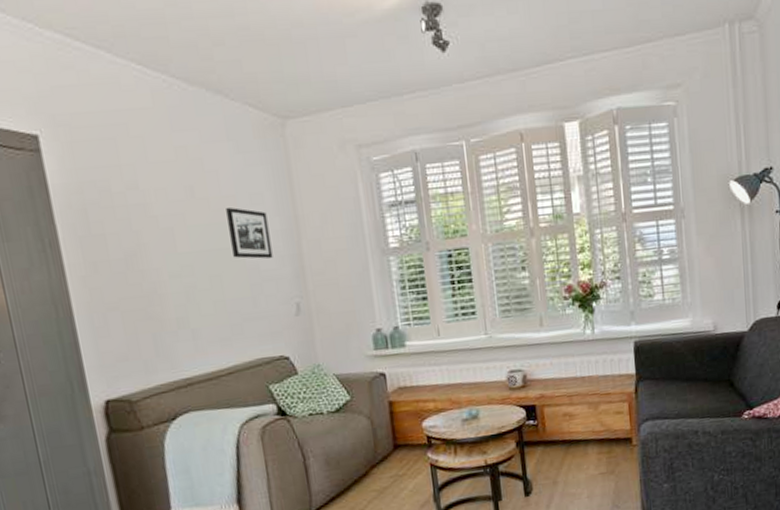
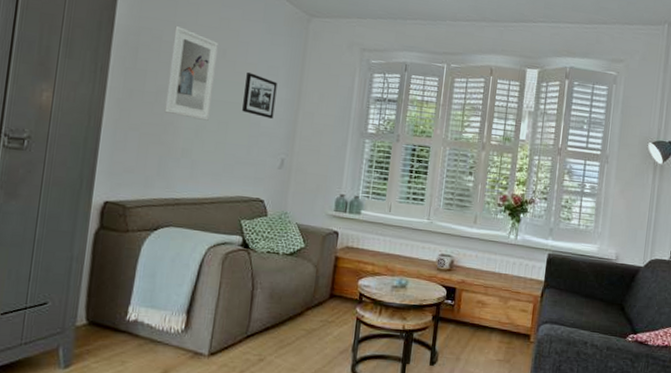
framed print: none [122,170,197,281] -> present [164,26,218,121]

